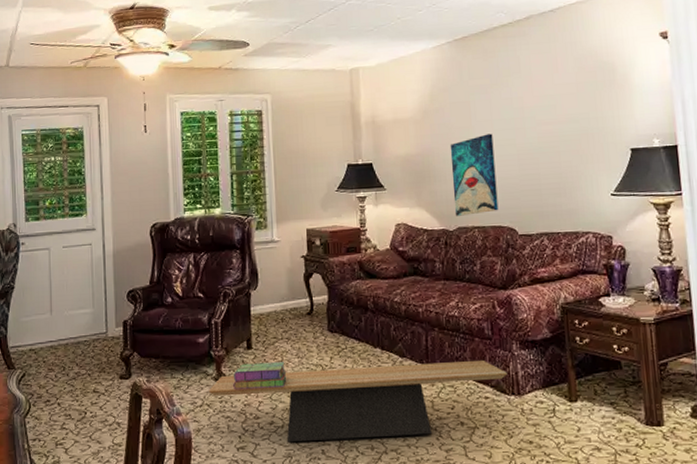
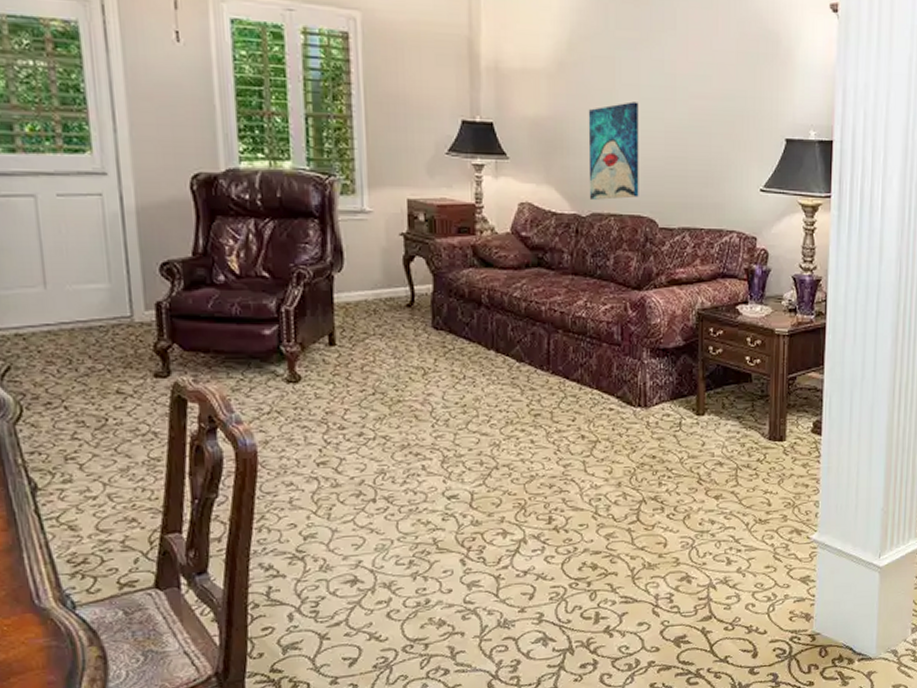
coffee table: present [208,361,508,443] -> none [277,369,635,457]
stack of books: present [233,362,287,390] -> none [311,363,381,395]

